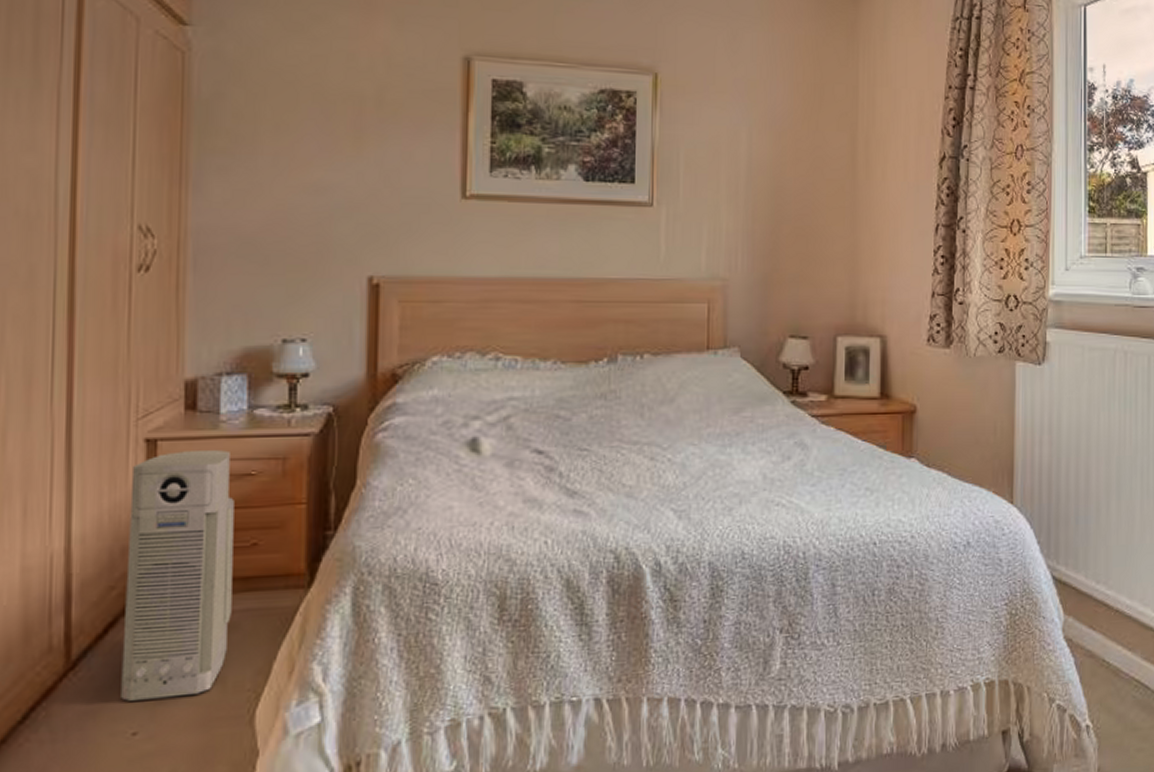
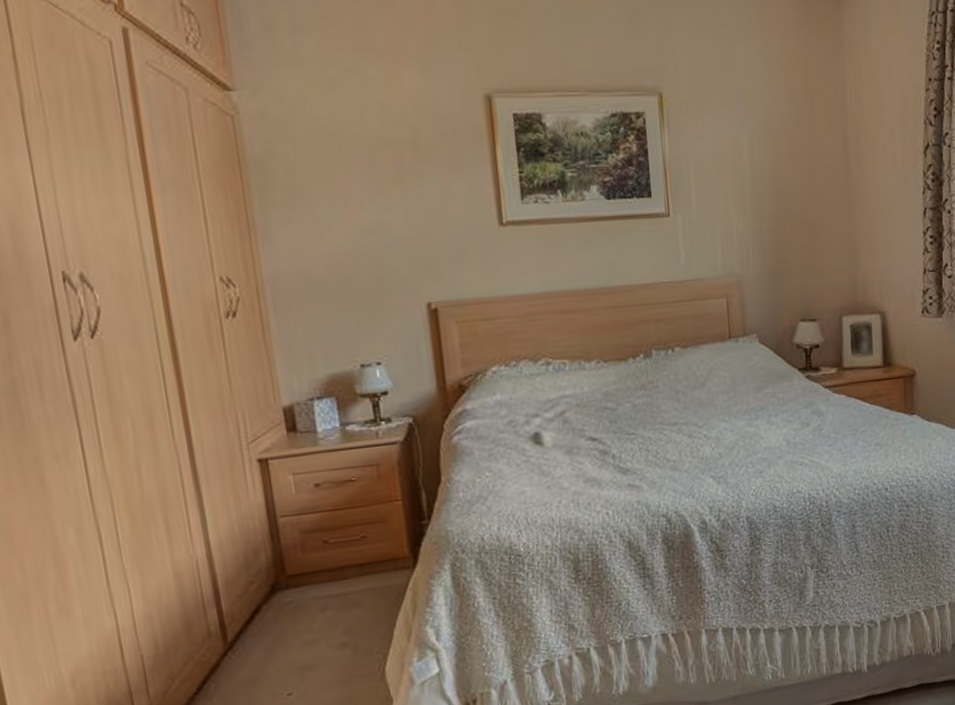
air purifier: present [121,450,234,701] -> none [251,462,355,670]

